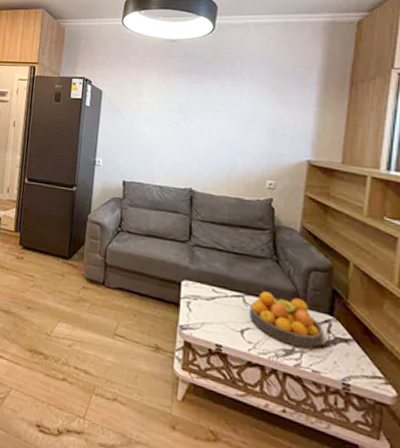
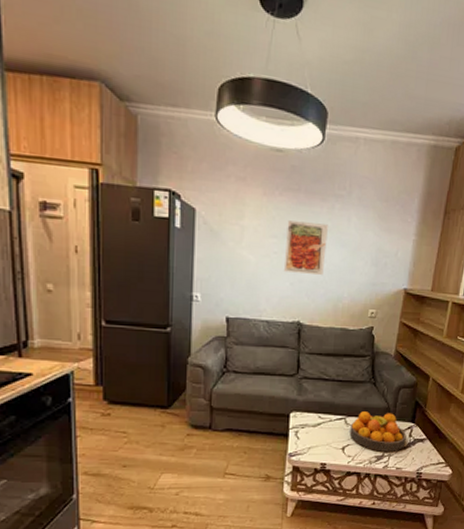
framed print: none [176,97,220,146] -> present [283,220,328,276]

